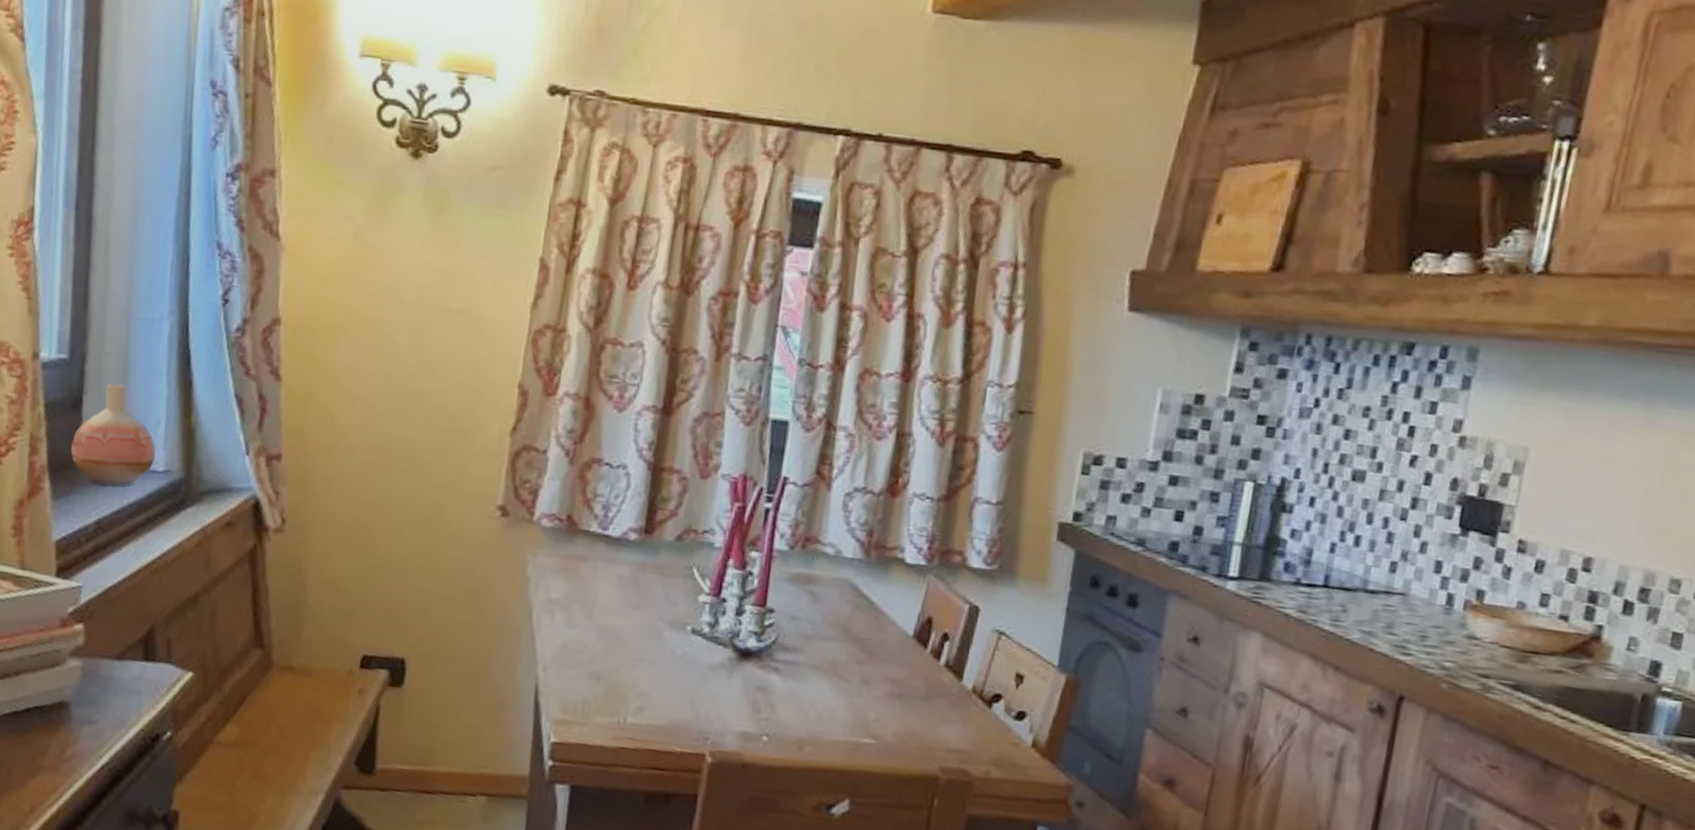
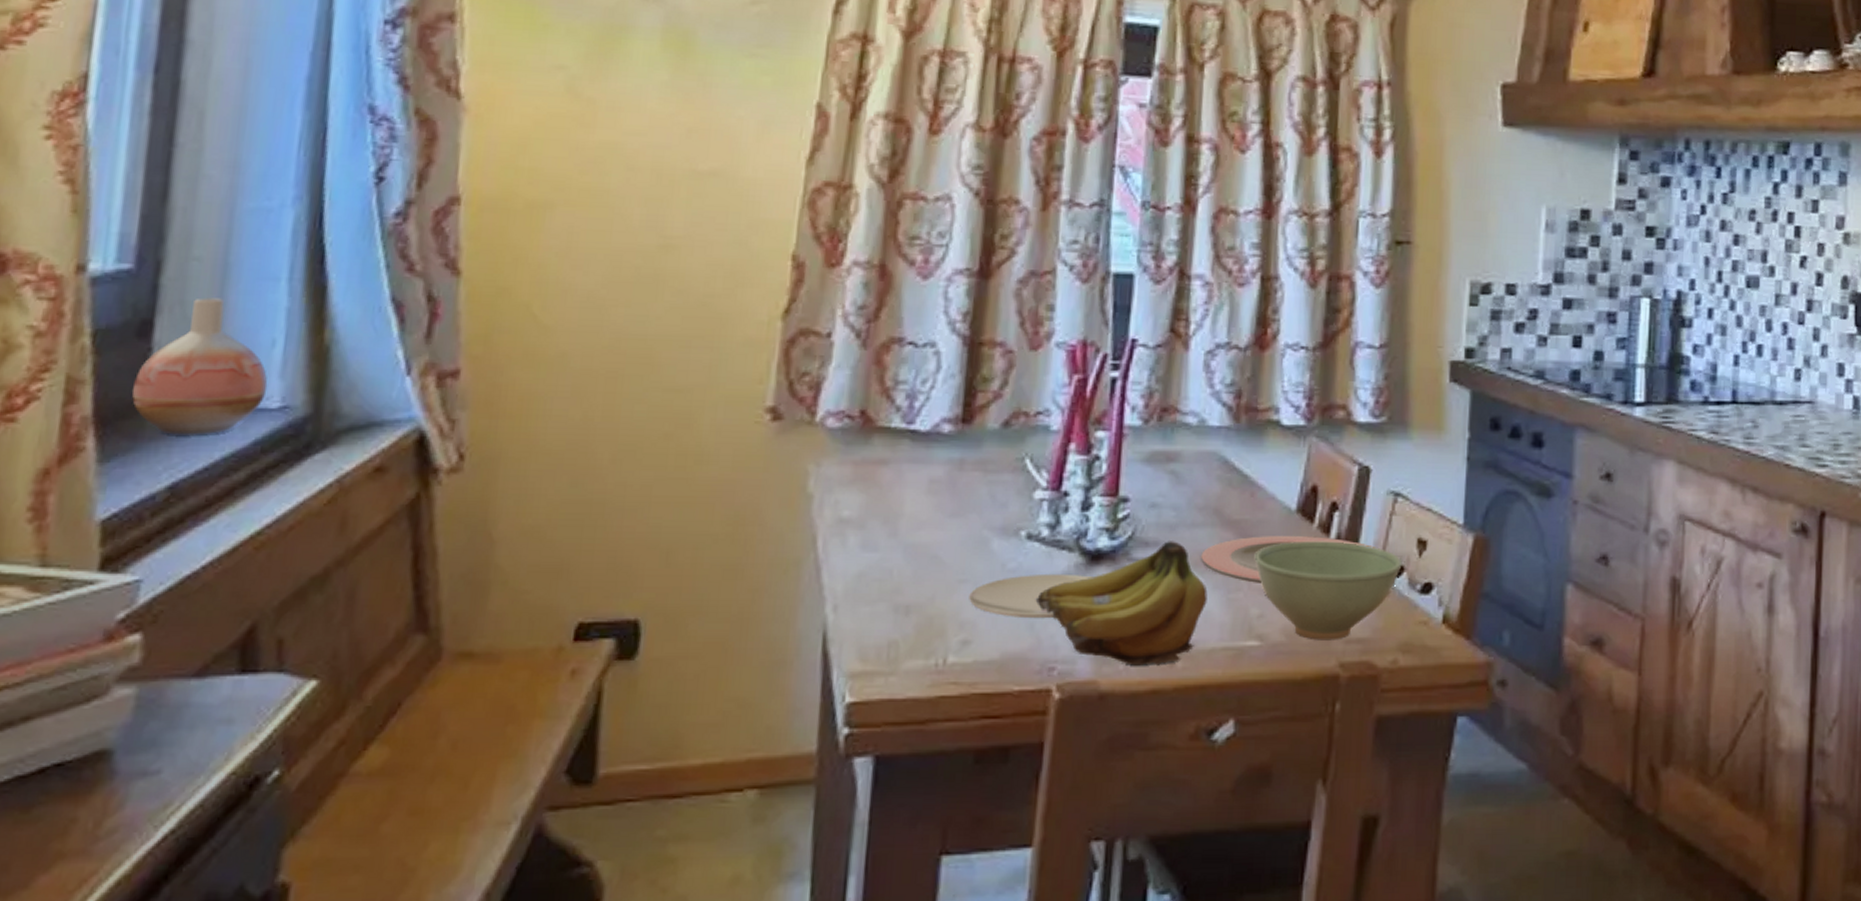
plate: none [645,661,741,699] -> present [969,573,1092,619]
fruit: none [696,648,834,748] -> present [1035,541,1208,666]
plate: none [829,653,999,697] -> present [1199,535,1401,583]
bowl: none [874,662,1001,748] -> present [1254,541,1402,640]

